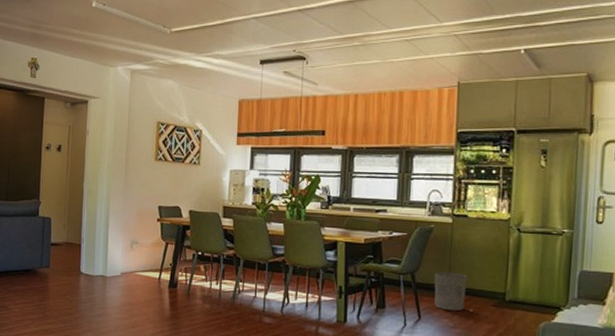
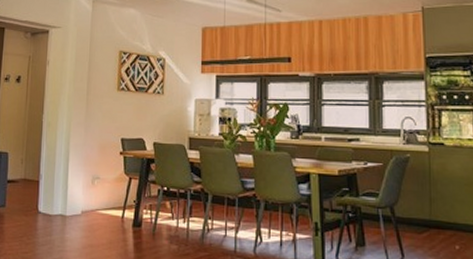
waste bin: present [434,272,467,312] -> none [415,205,450,249]

